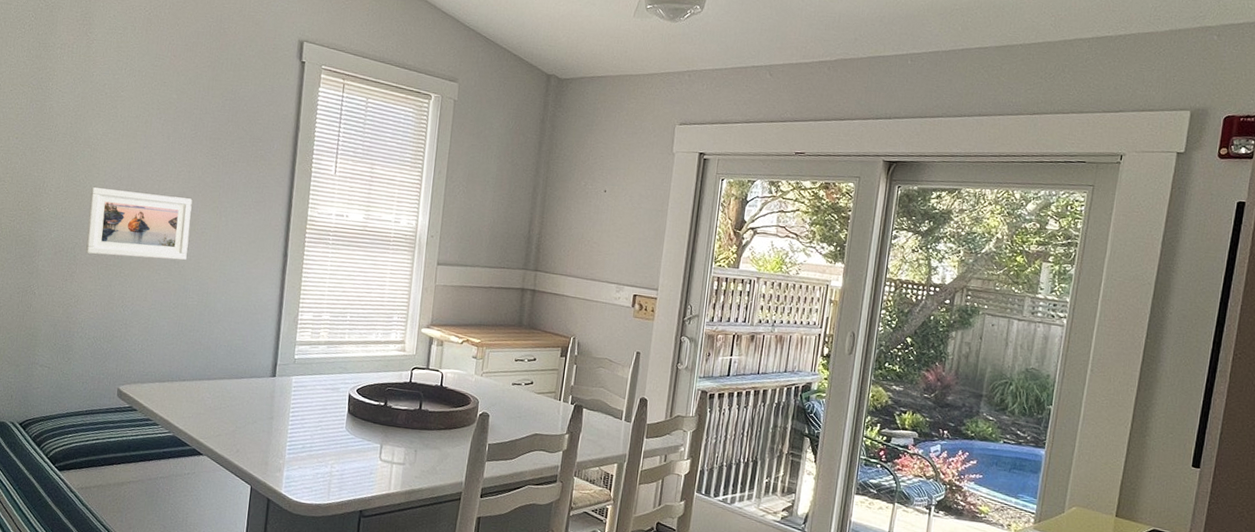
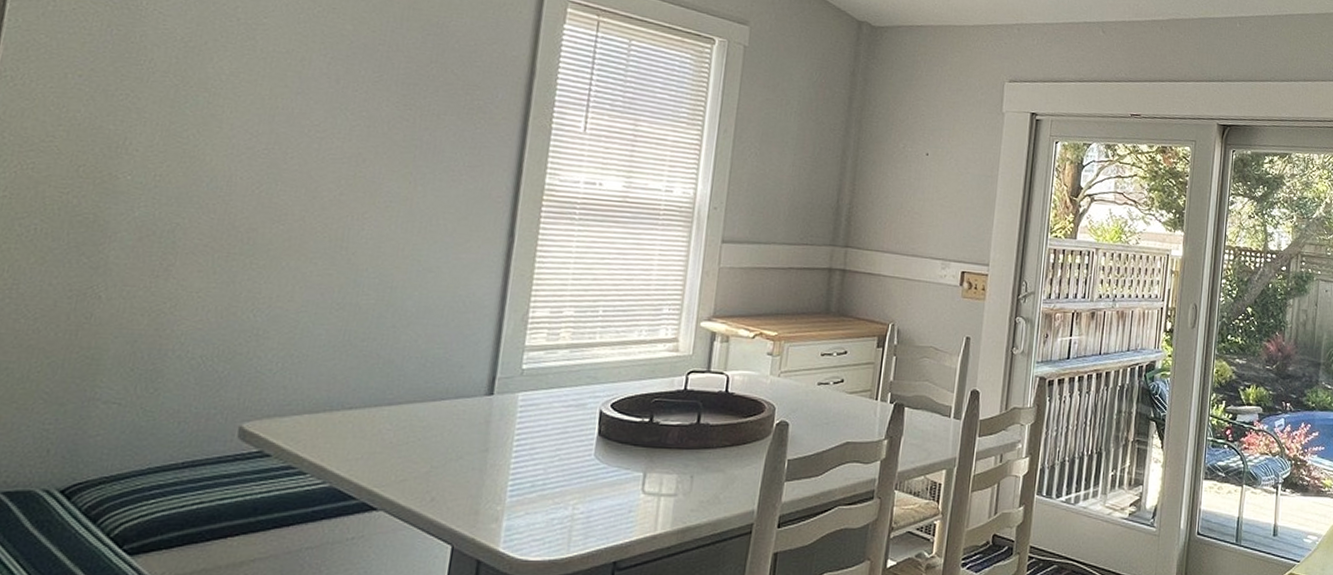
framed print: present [85,187,192,261] -> none [192,146,372,245]

